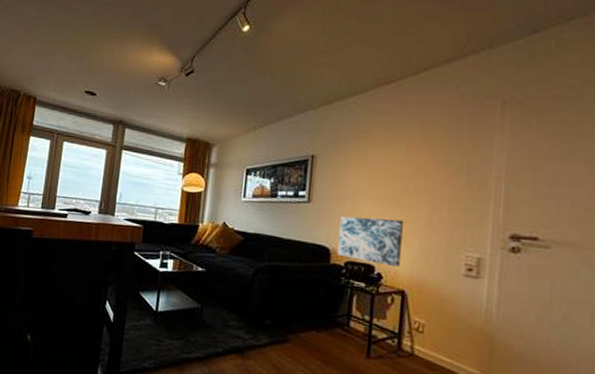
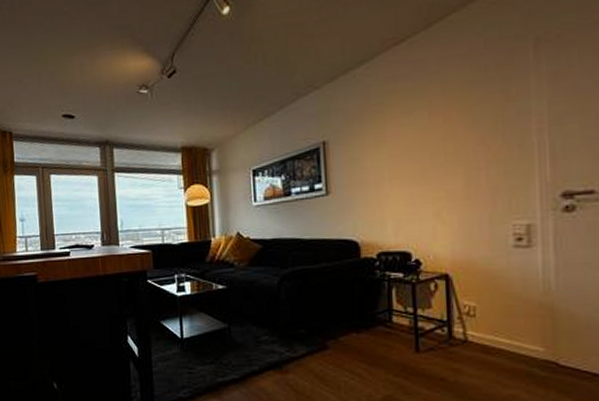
wall art: present [336,216,404,268] -> none [364,196,439,251]

